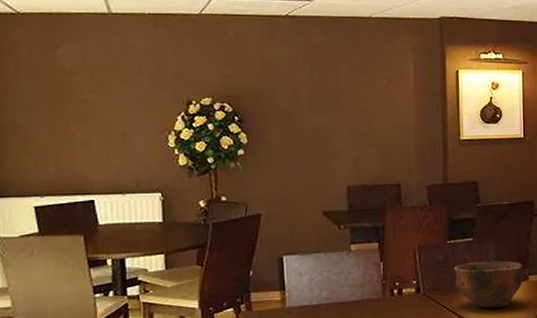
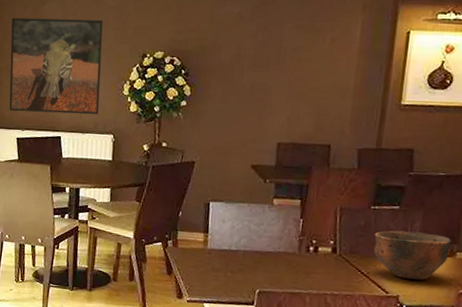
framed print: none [13,64,141,175] -> present [9,17,103,115]

